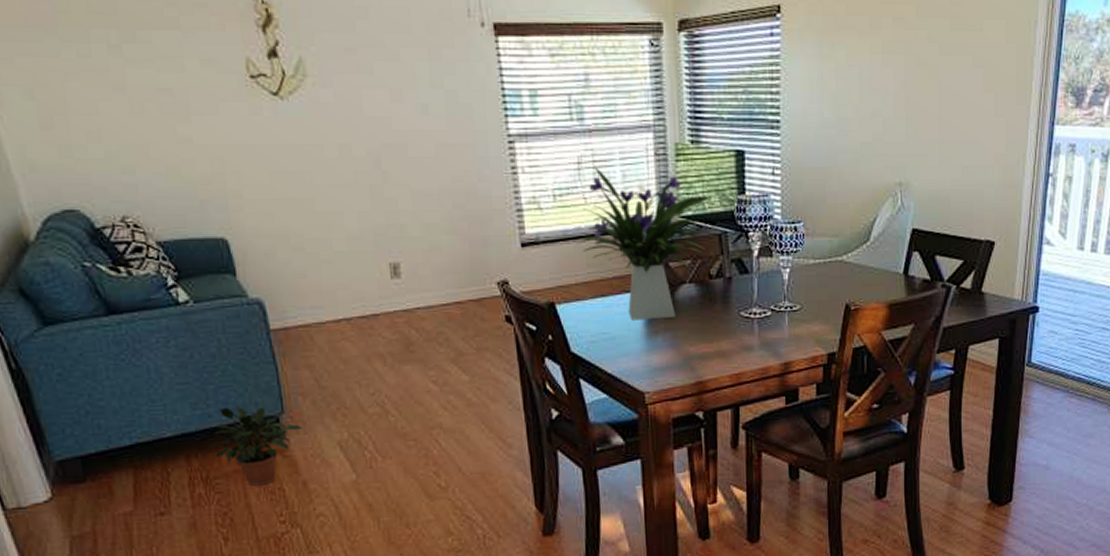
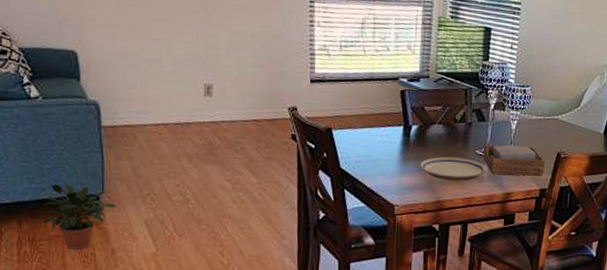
flower arrangement: present [573,167,714,321] -> none [353,28,464,149]
plate: none [671,323,757,354] -> present [420,156,487,181]
napkin holder: none [749,299,831,341] -> present [482,144,545,176]

